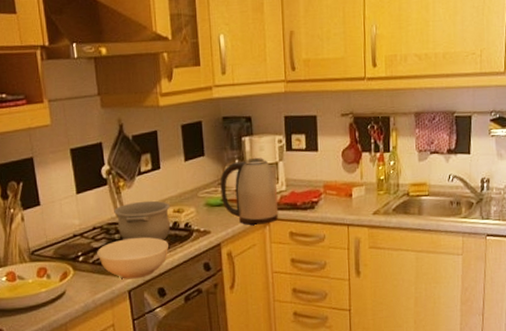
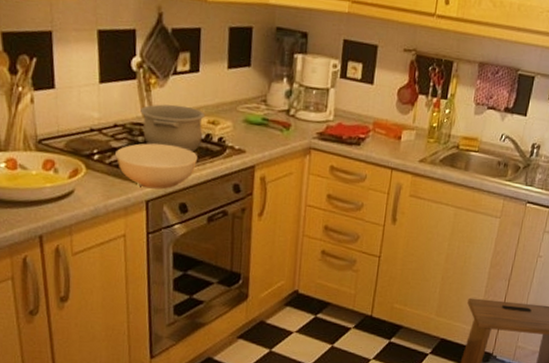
kettle: present [220,157,279,225] -> none [262,78,327,154]

